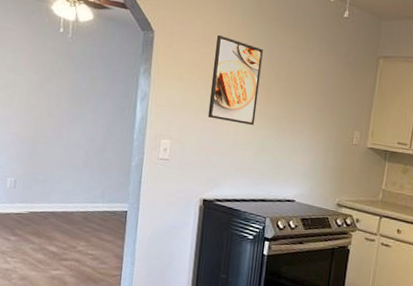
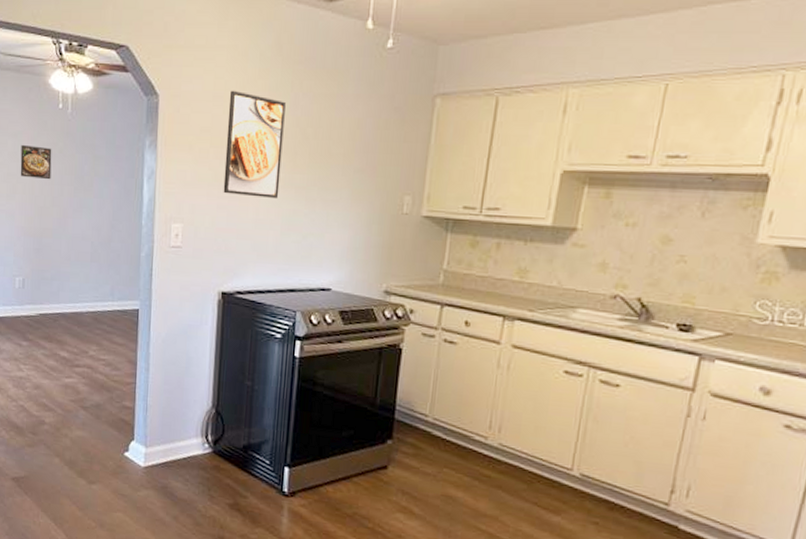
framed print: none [17,60,51,94] -> present [20,145,52,180]

